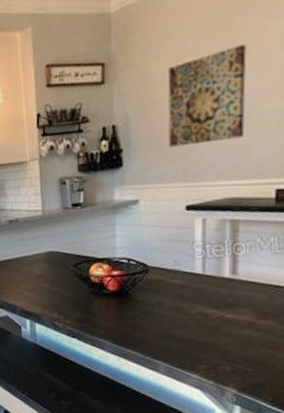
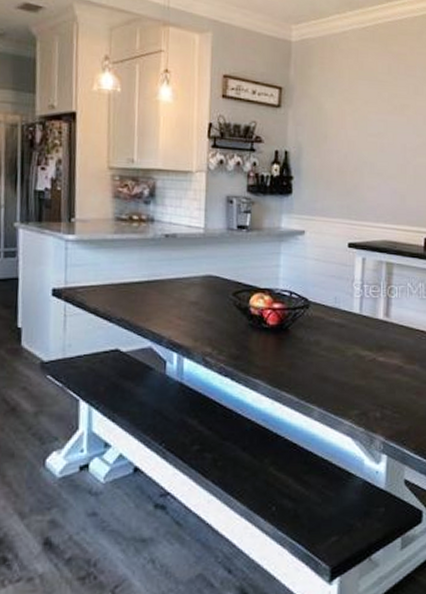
wall art: present [167,45,247,148] -> none [337,101,406,186]

